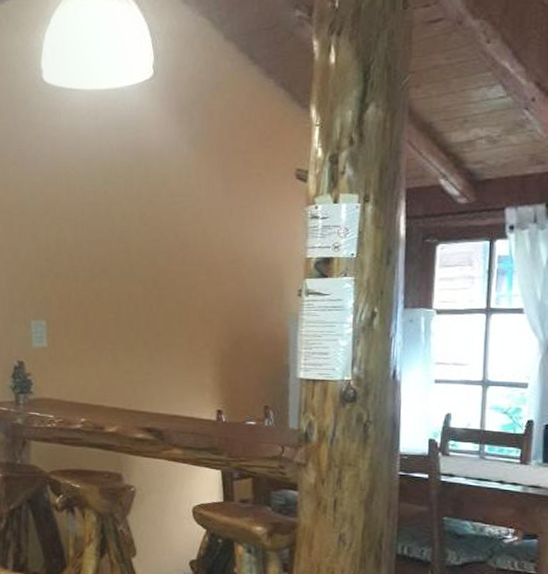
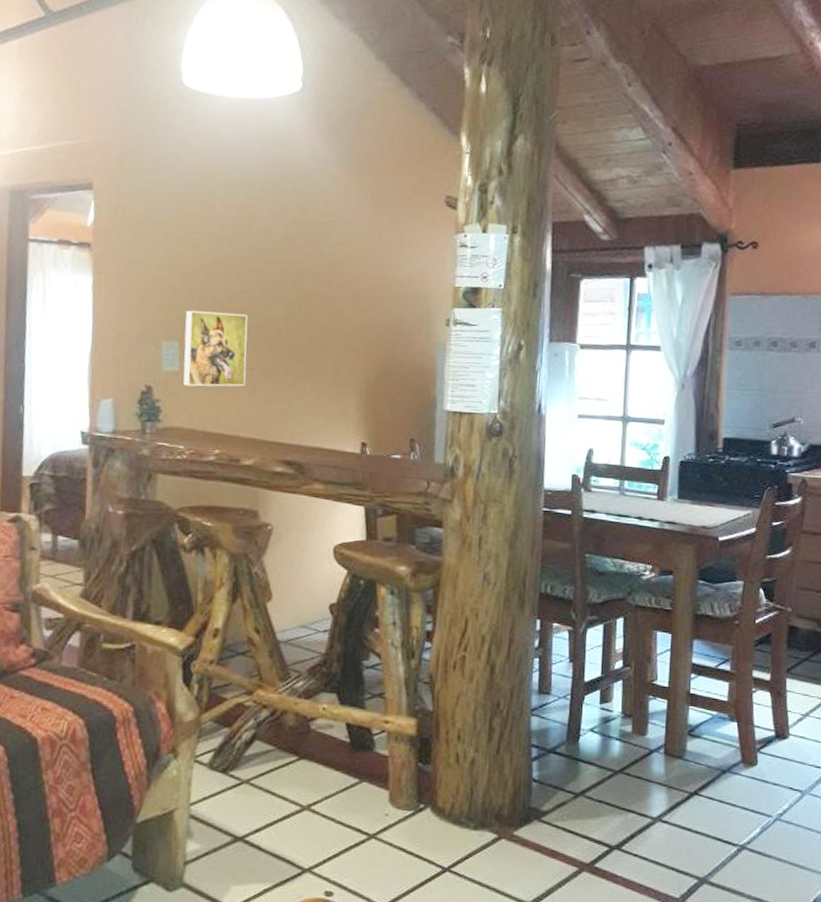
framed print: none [50,291,108,361] -> present [183,310,248,387]

